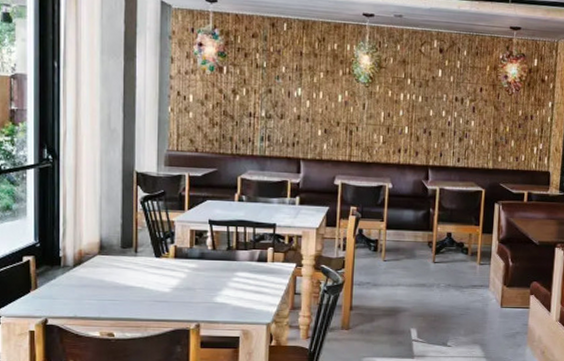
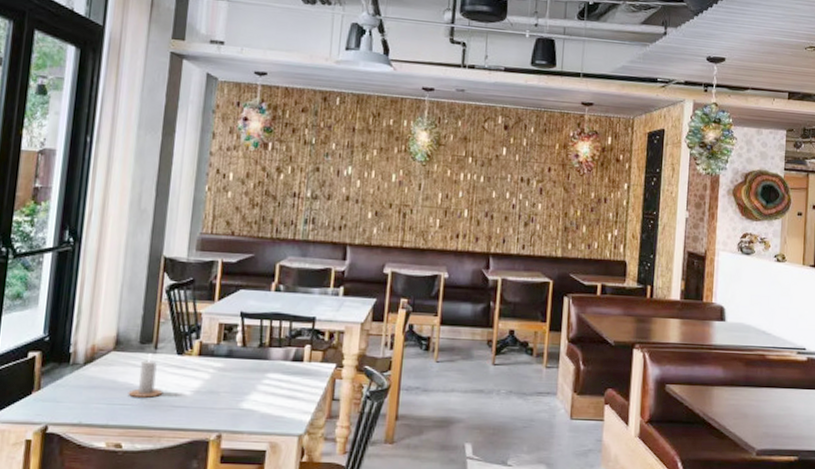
candle: none [115,256,146,295] -> present [128,353,163,399]

